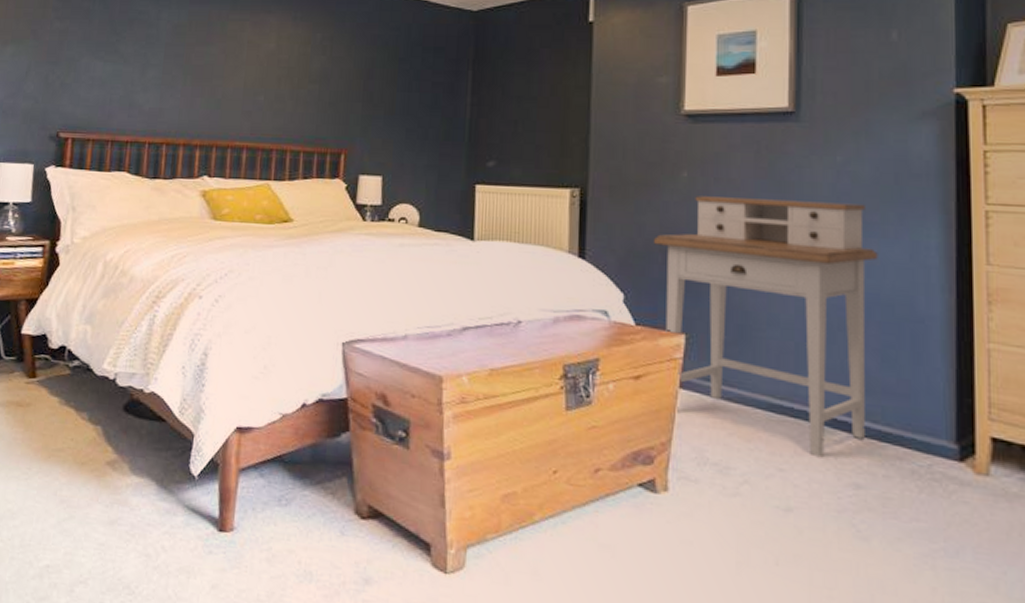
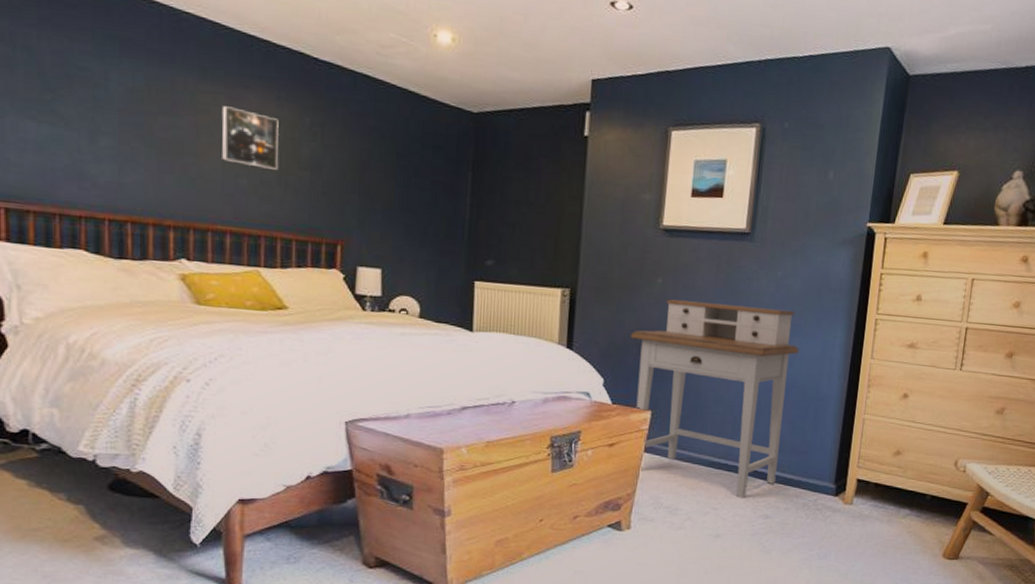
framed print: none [244,31,294,85] -> present [221,106,279,170]

